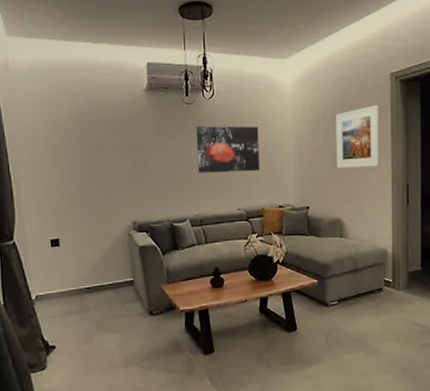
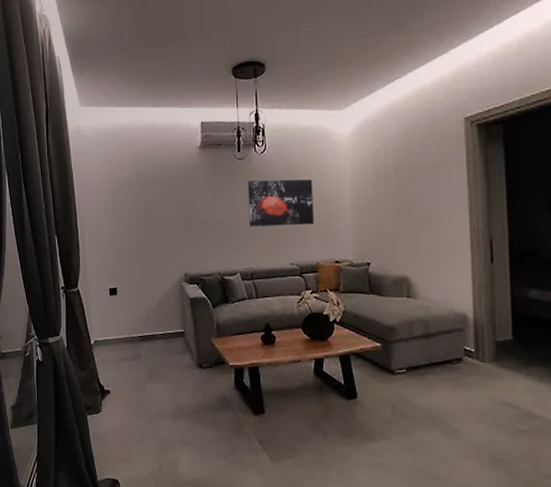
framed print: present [336,105,380,169] -> none [399,153,455,223]

